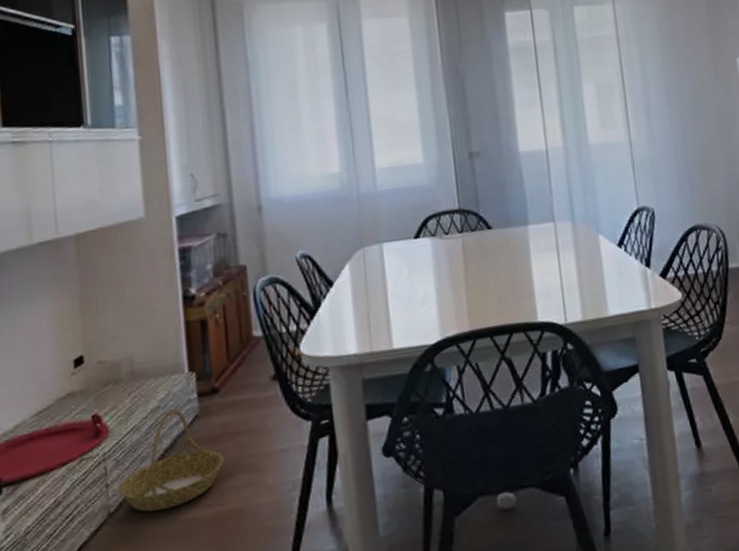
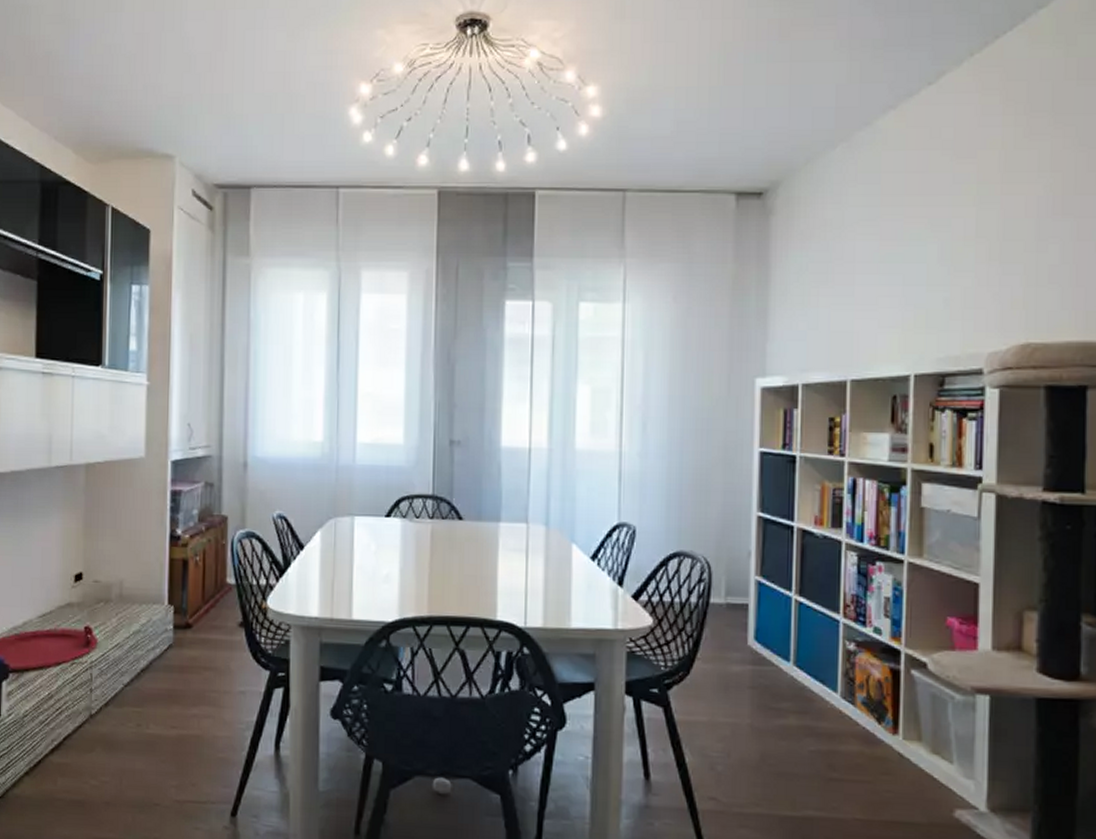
basket: present [118,408,225,512] -> none [100,635,191,722]

